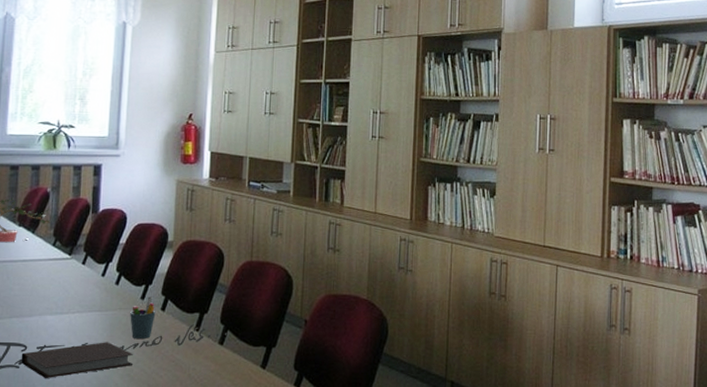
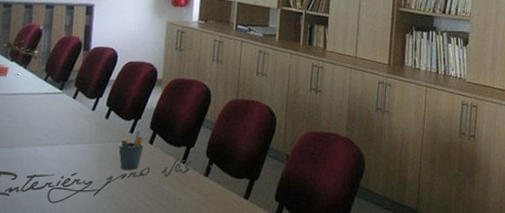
notebook: present [21,342,134,378] -> none [11,172,122,206]

